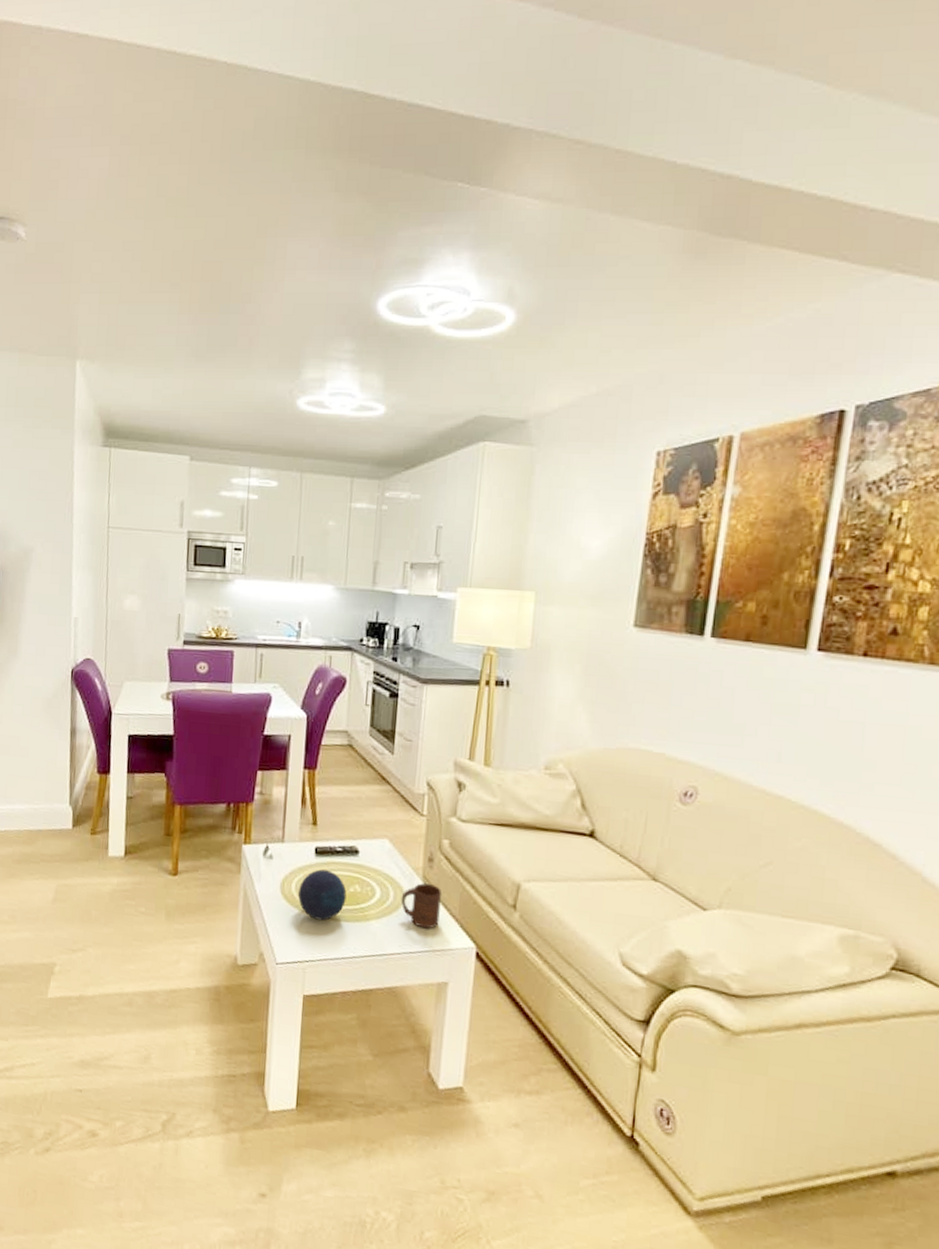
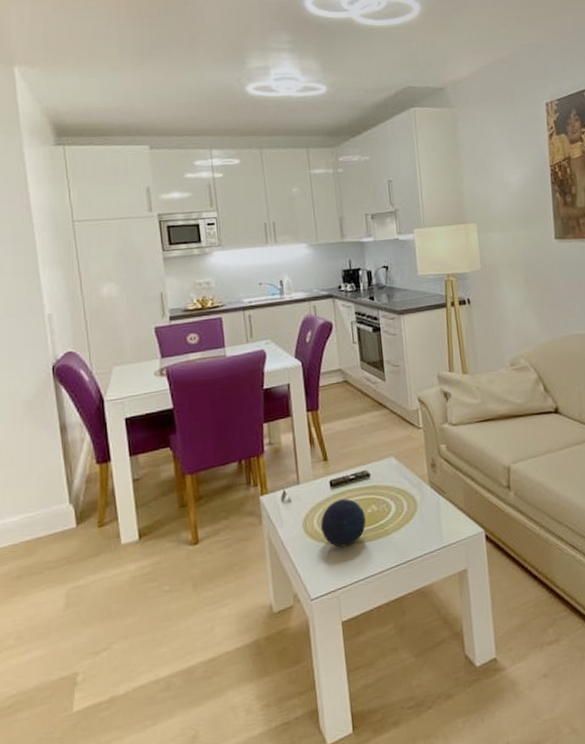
cup: present [400,883,441,929] -> none [414,486,450,528]

